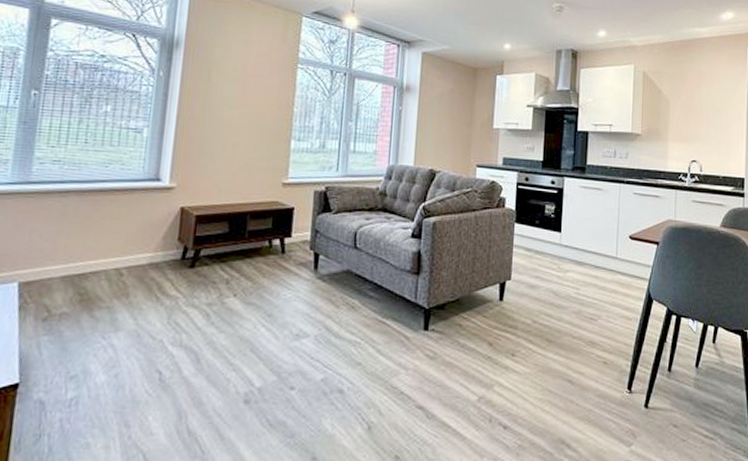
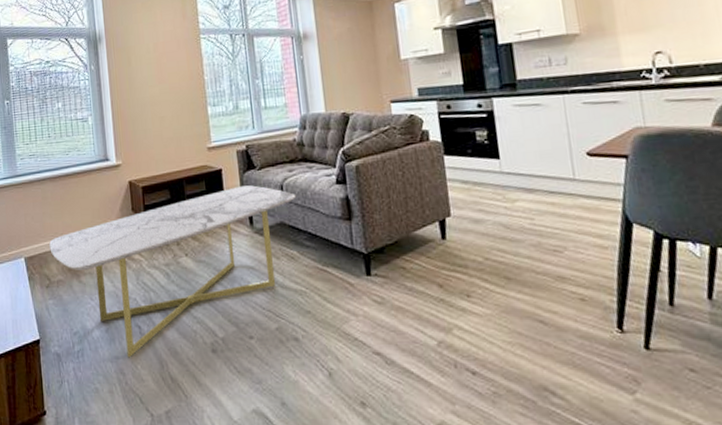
coffee table: none [57,228,369,408] -> present [49,185,297,358]

